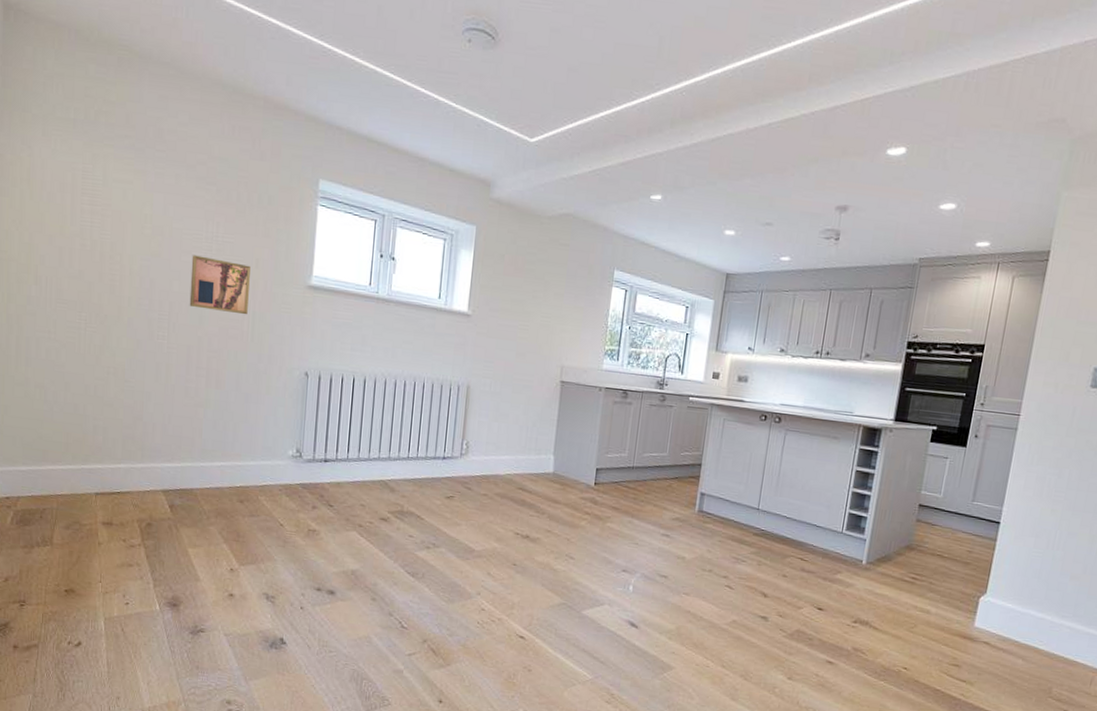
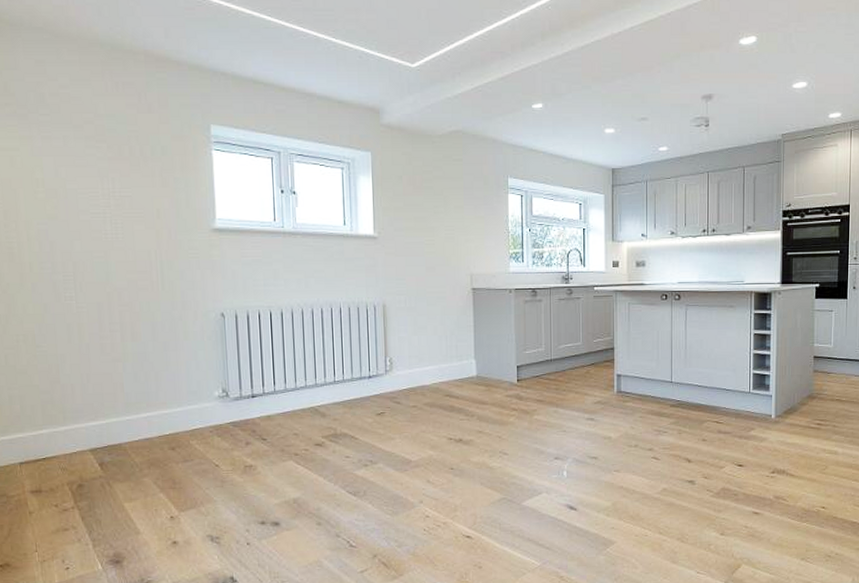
wall art: present [189,255,251,315] -> none [90,213,155,265]

